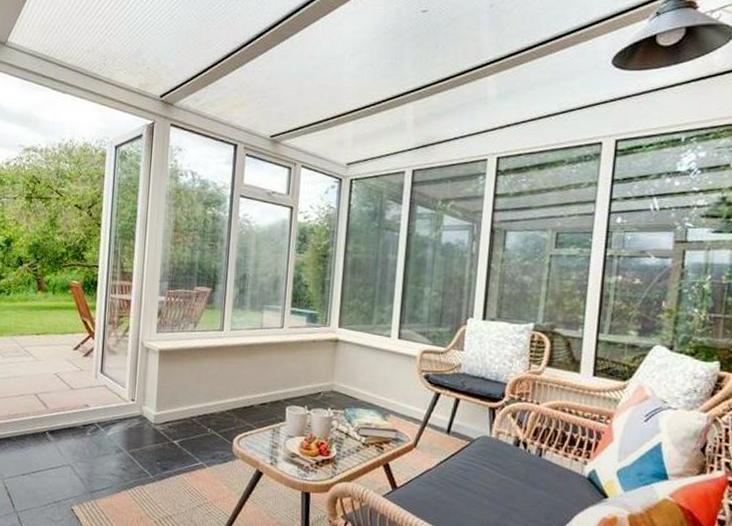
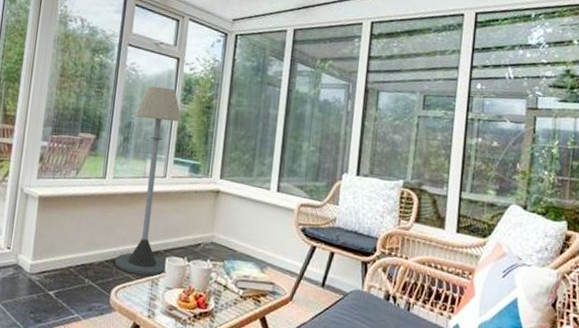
floor lamp: none [236,237,298,425] -> present [115,86,183,276]

